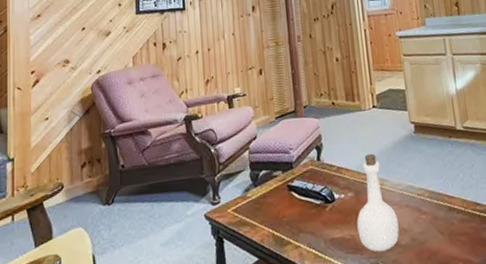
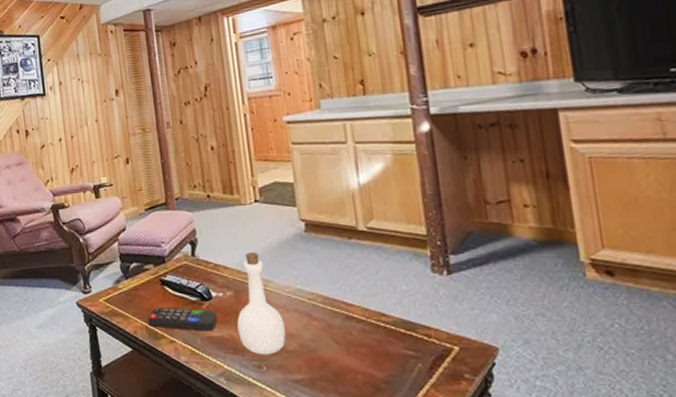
remote control: none [275,211,340,234] -> present [148,307,218,331]

